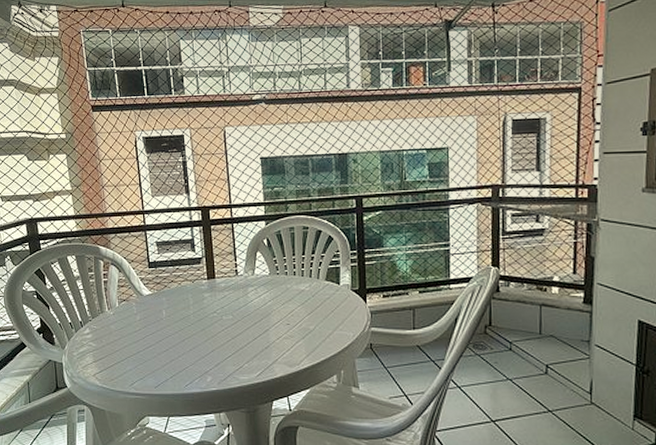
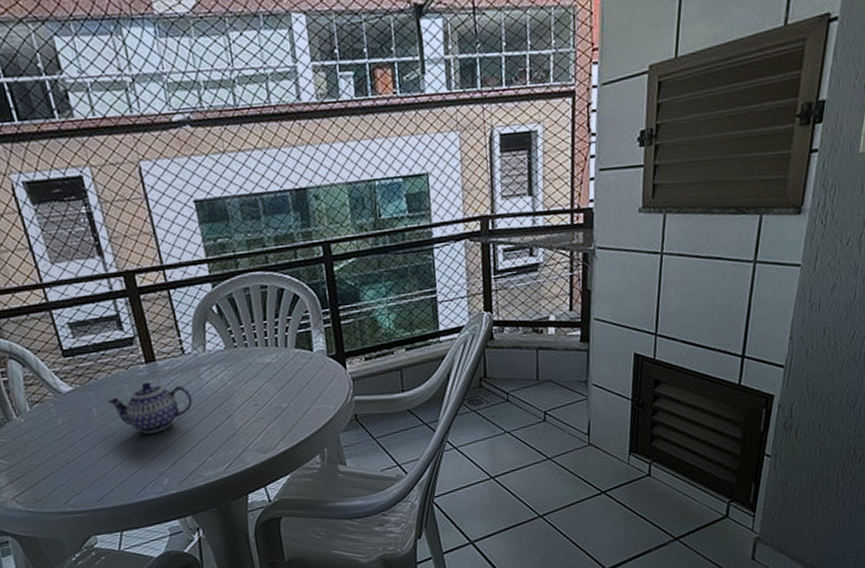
teapot: none [174,294,239,337] -> present [107,381,193,434]

